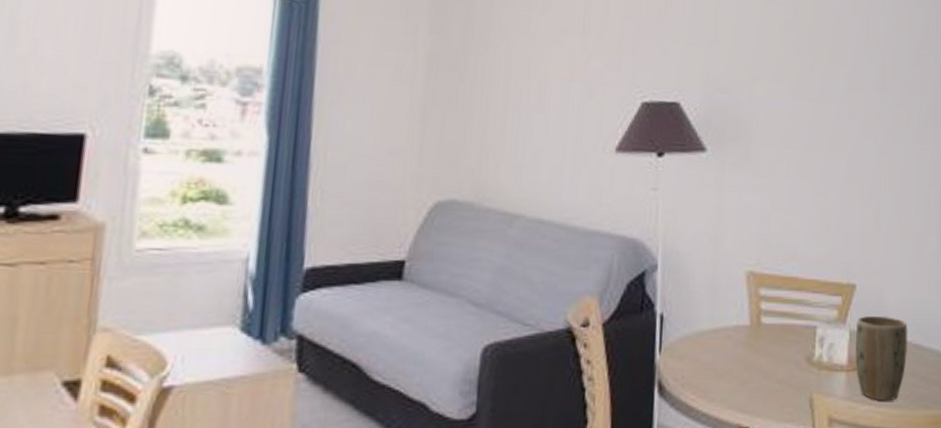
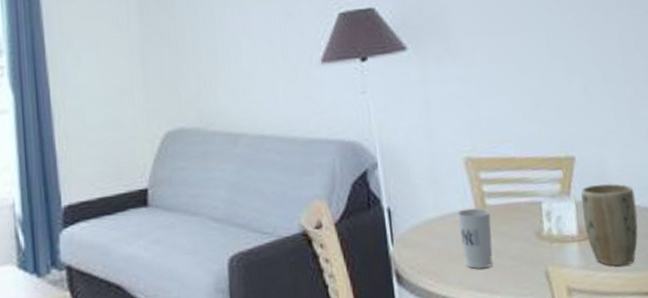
cup: none [730,324,765,388] -> present [457,208,493,269]

